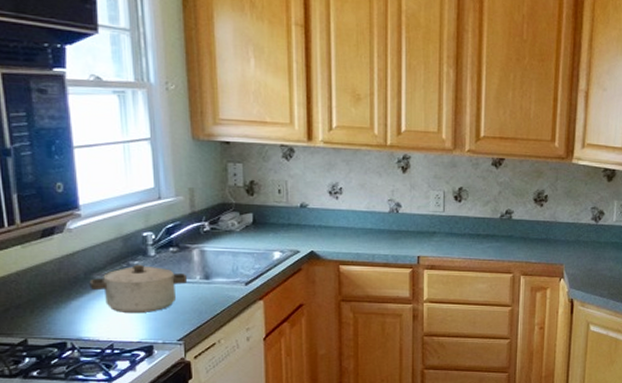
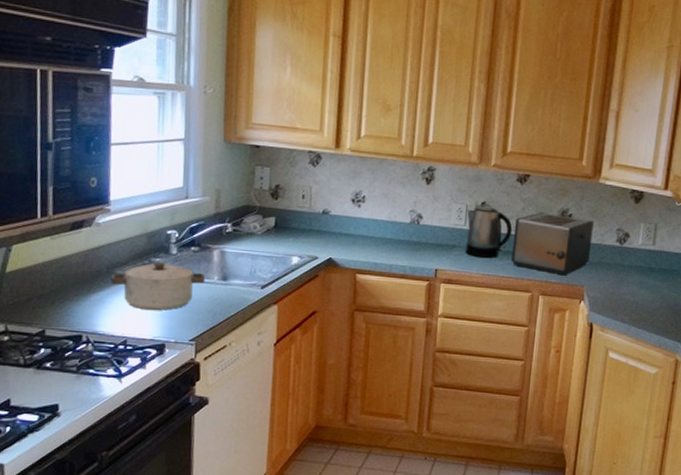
kettle: none [445,192,491,242] -> present [465,206,513,258]
toaster: none [491,195,569,256] -> present [511,212,594,276]

